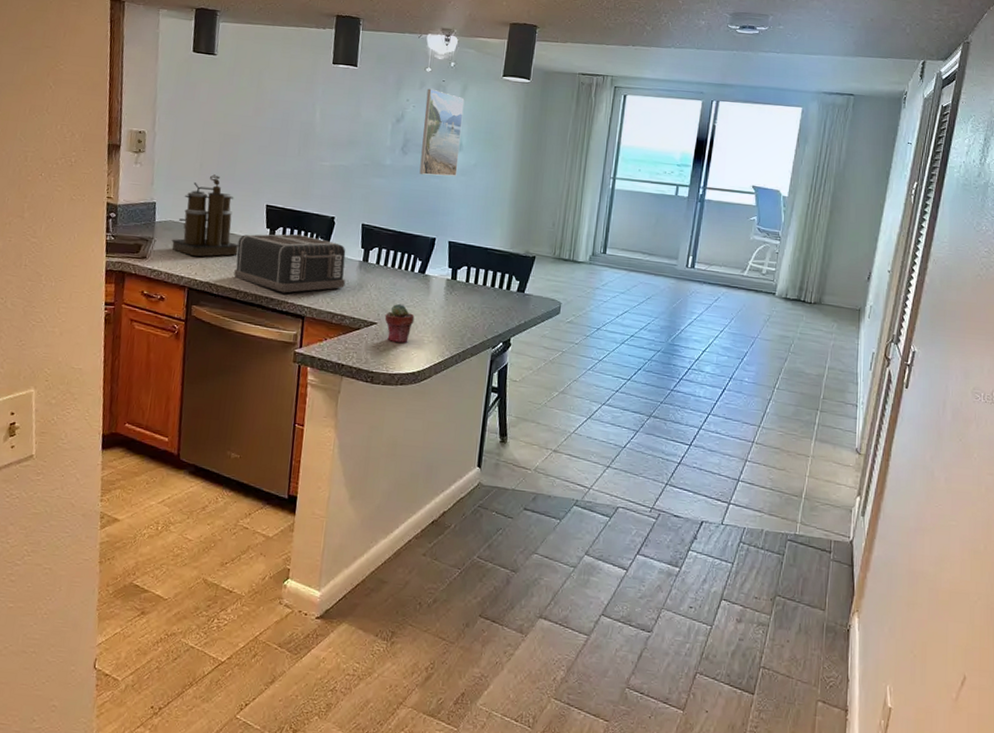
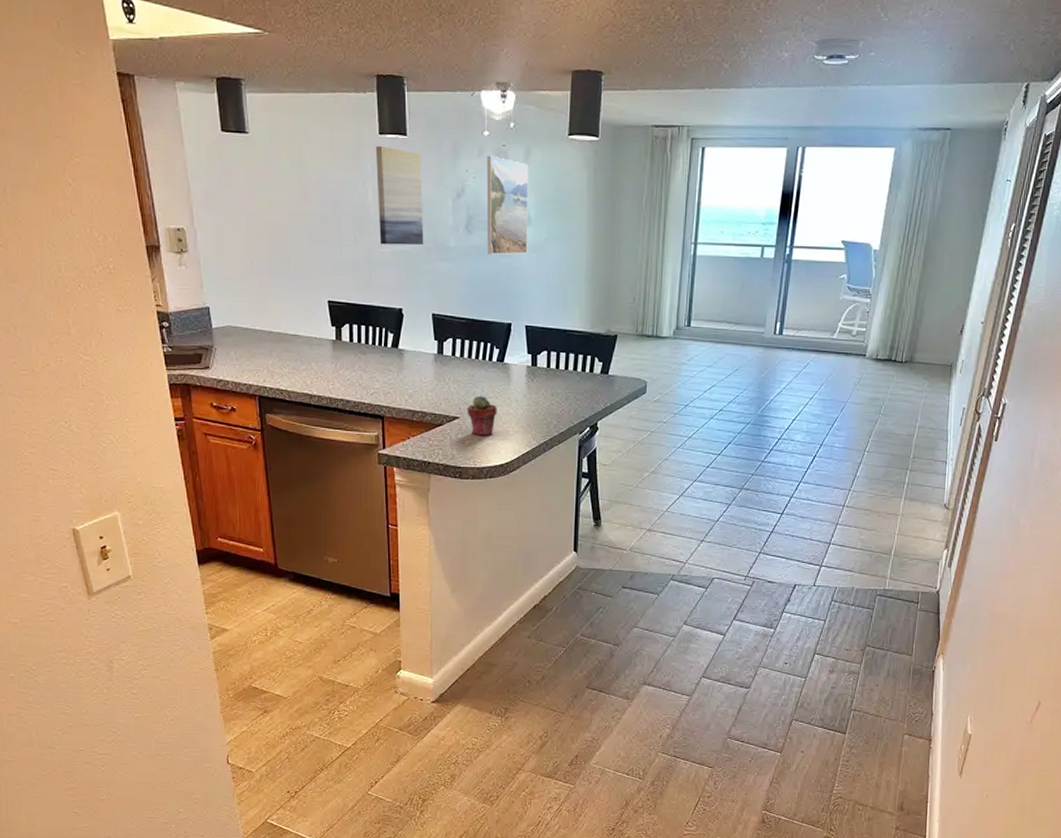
coffee maker: present [171,174,239,257] -> none [233,271,305,363]
toaster: present [234,234,346,293] -> none [304,330,421,394]
wall art: none [321,73,369,162] -> present [375,145,424,246]

